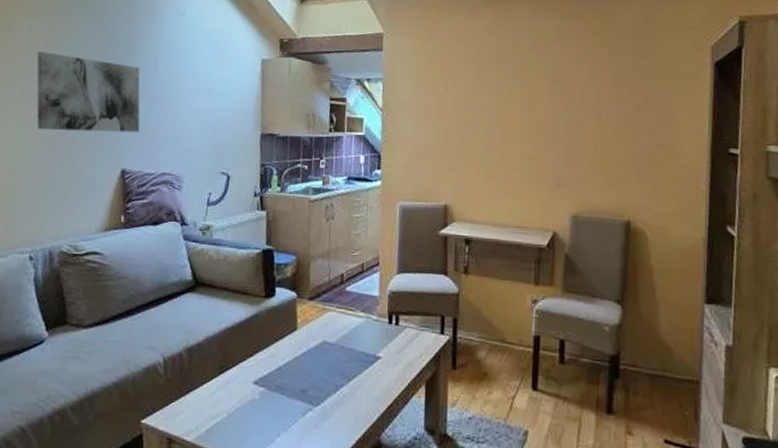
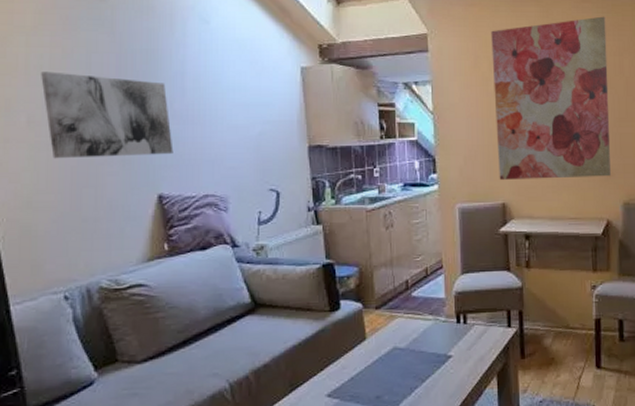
wall art: none [443,23,564,187] -> present [491,16,611,180]

